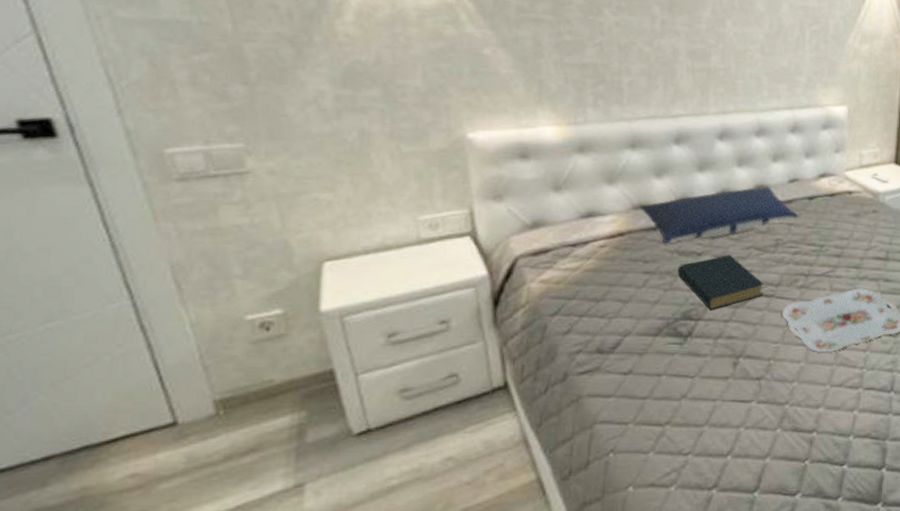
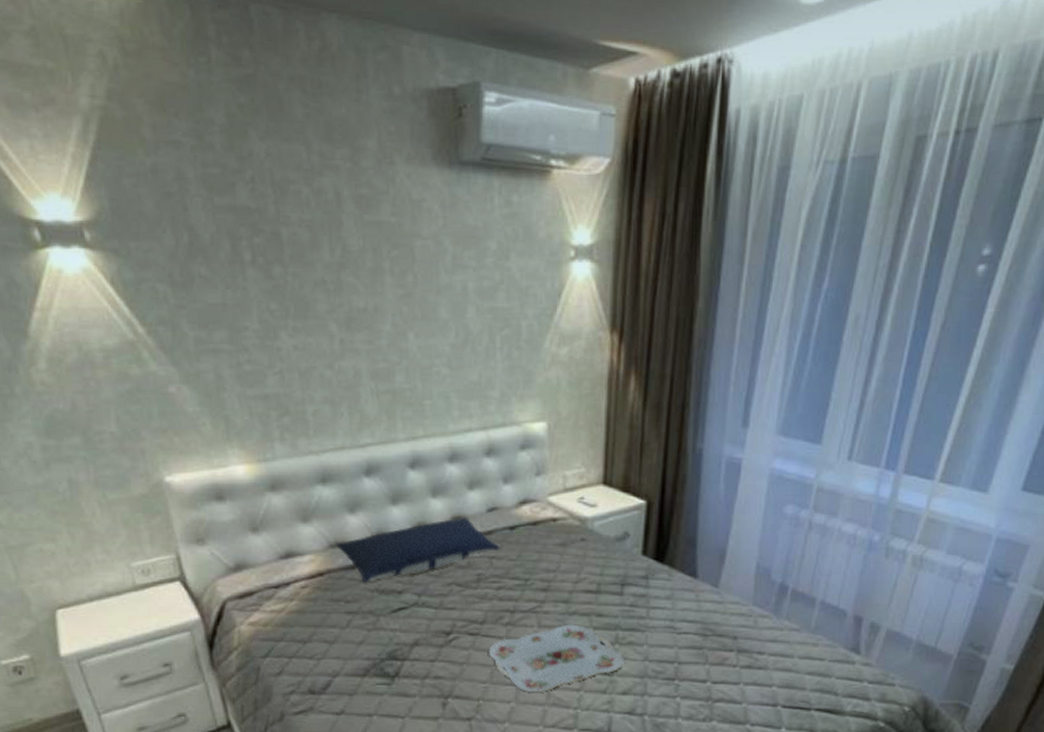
hardback book: present [677,254,765,310] -> none [379,591,469,649]

